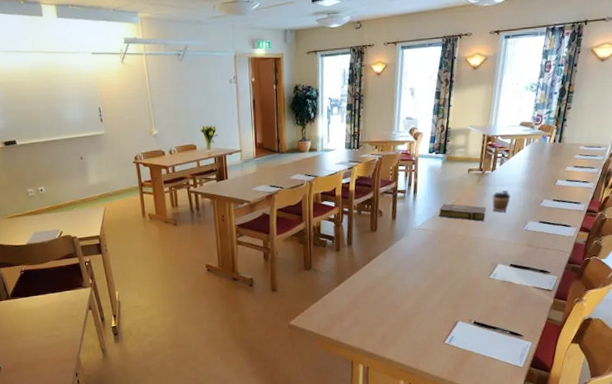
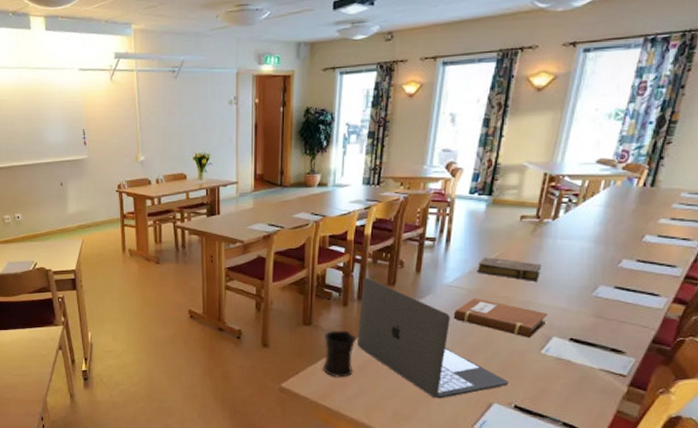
mug: none [323,272,349,312] -> present [323,331,356,378]
laptop: none [349,225,468,322] -> present [358,277,509,399]
notebook: none [423,237,493,266] -> present [453,298,547,338]
coffee cup: present [492,189,511,212] -> none [550,243,578,272]

